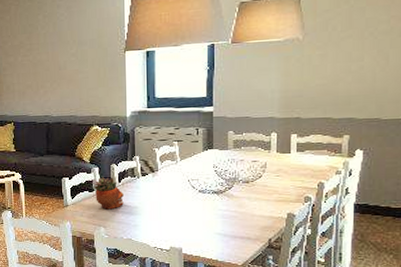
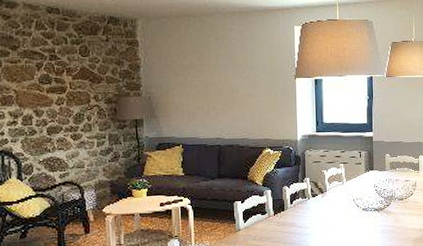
succulent planter: present [93,177,124,210] -> none [265,199,295,232]

